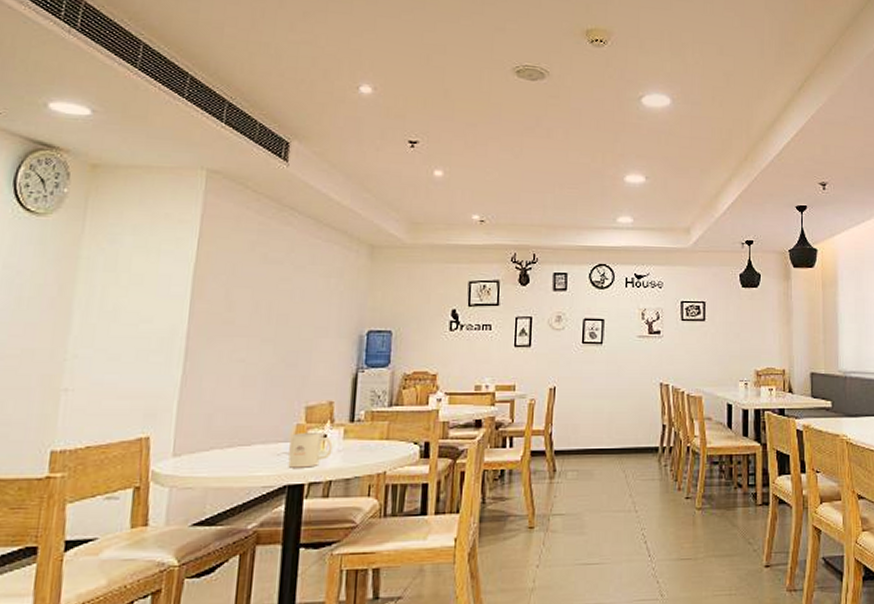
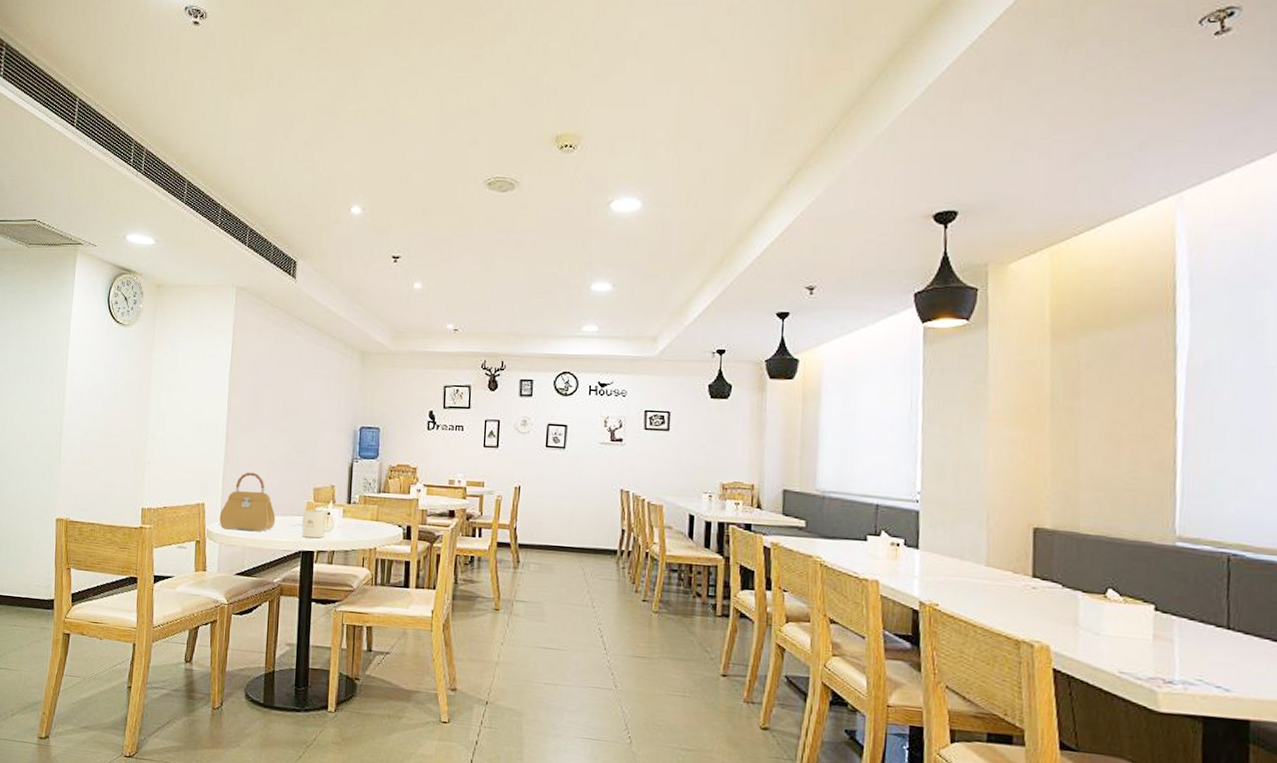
handbag: none [170,392,253,468] -> present [219,472,276,531]

